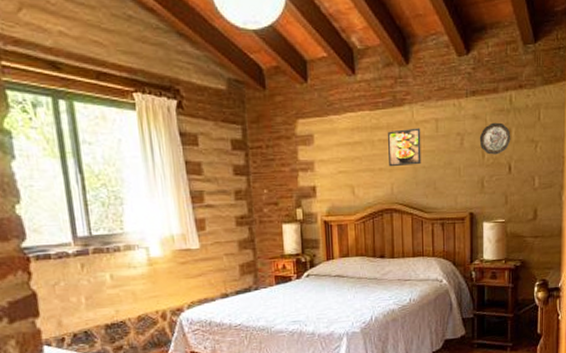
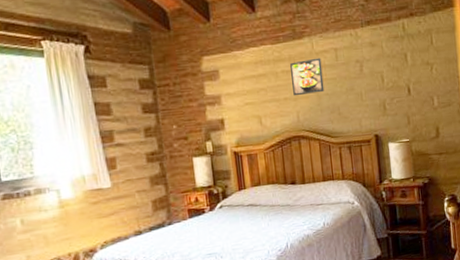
decorative plate: present [479,122,511,155] -> none [377,48,407,79]

